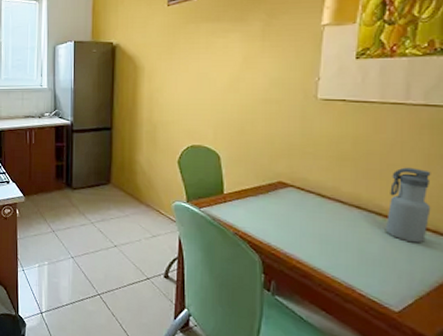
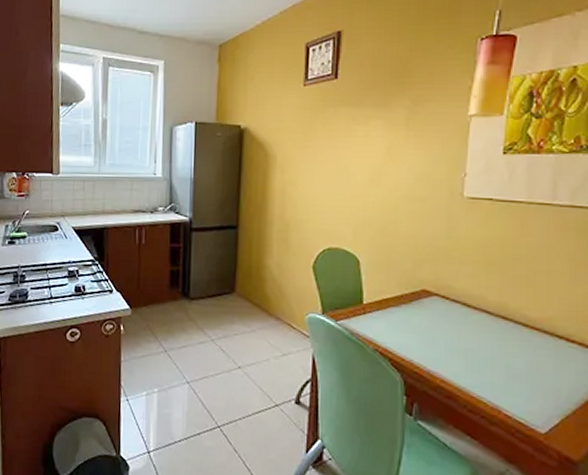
water bottle: present [386,167,431,243] -> none [533,273,577,357]

